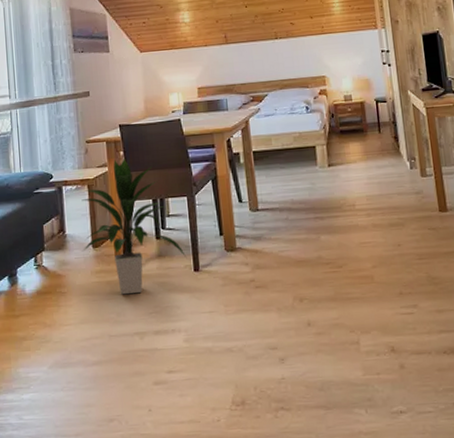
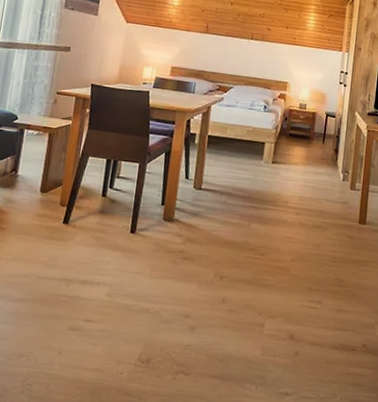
indoor plant: present [81,157,187,295] -> none [30,115,127,243]

